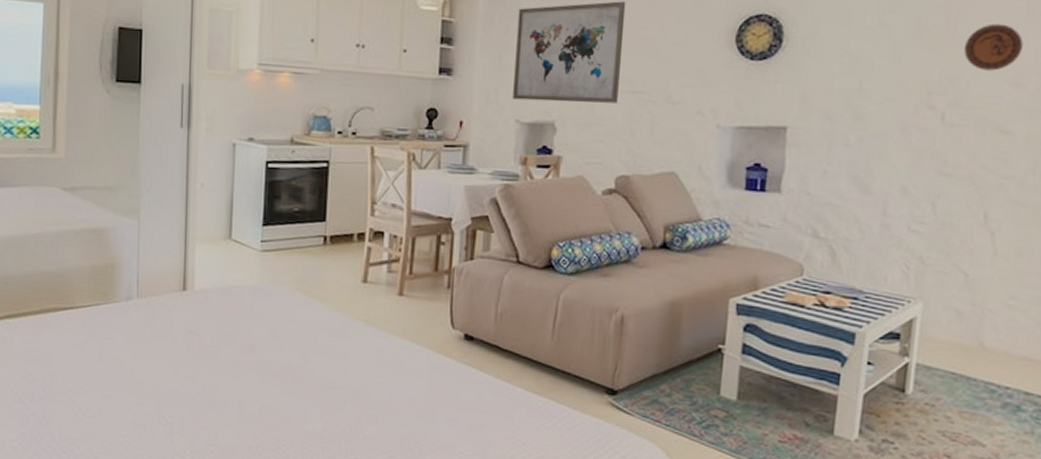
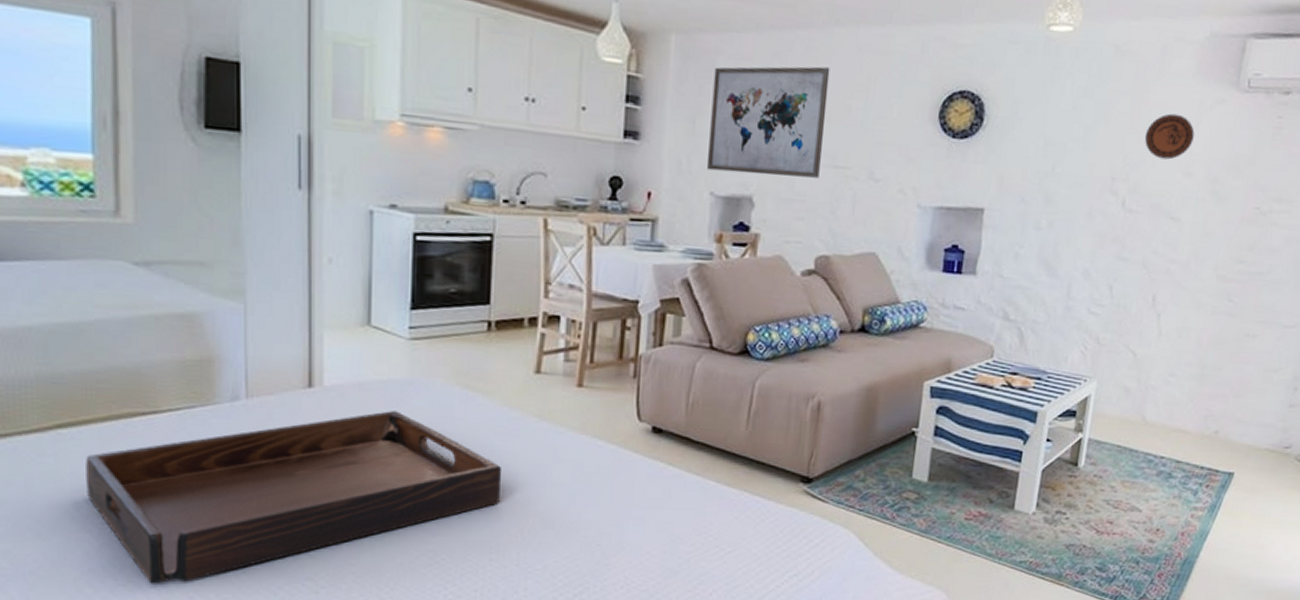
serving tray: none [23,312,334,450] -> present [86,411,502,584]

